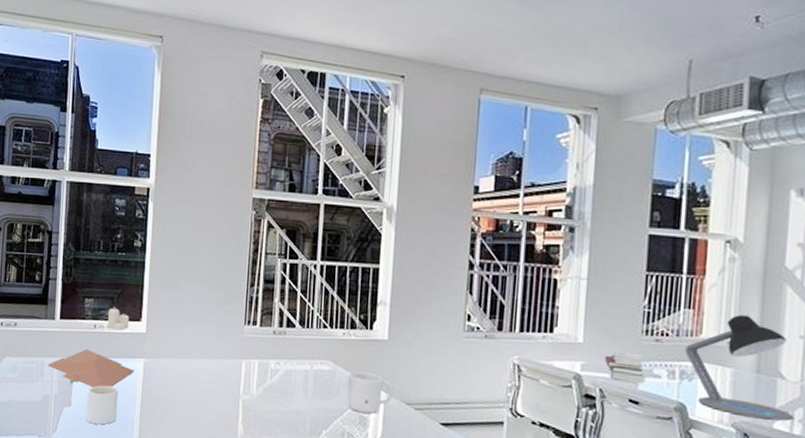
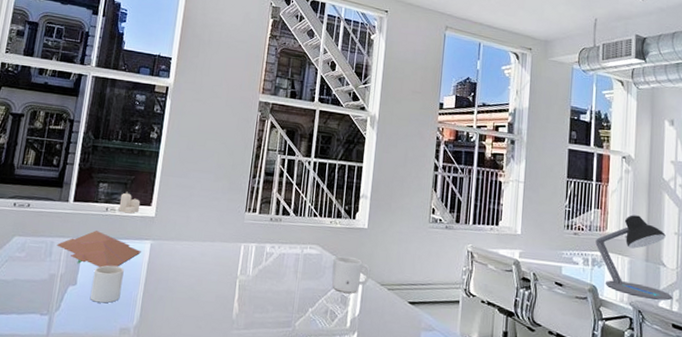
books: present [604,351,645,384] -> none [537,242,567,269]

